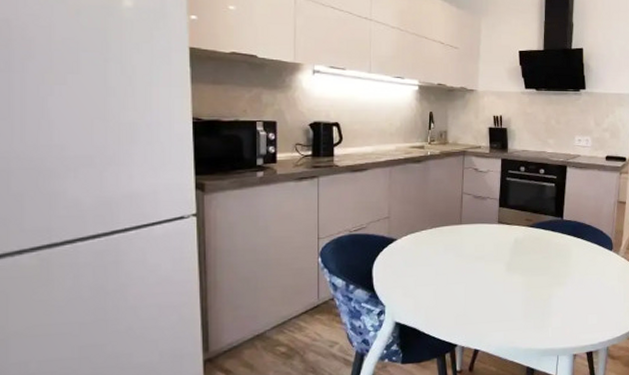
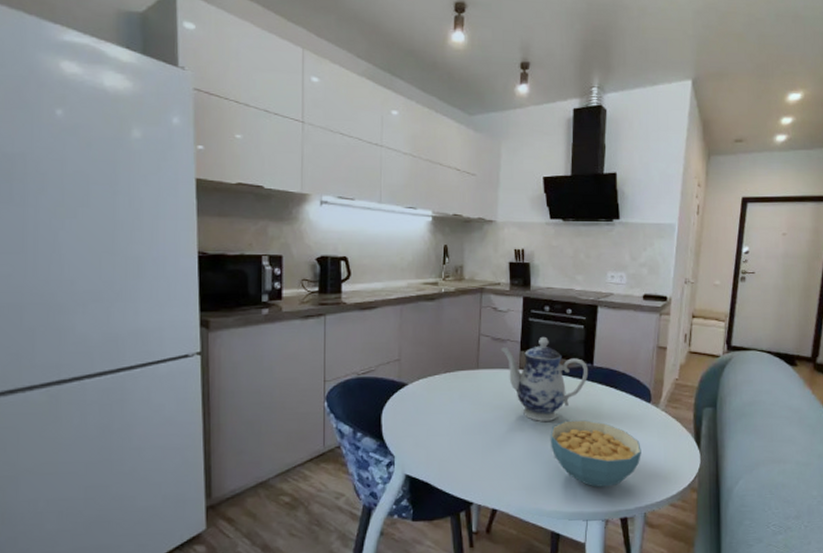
teapot: none [482,194,558,270] -> present [501,336,588,421]
cereal bowl: none [525,267,604,326] -> present [550,420,641,487]

